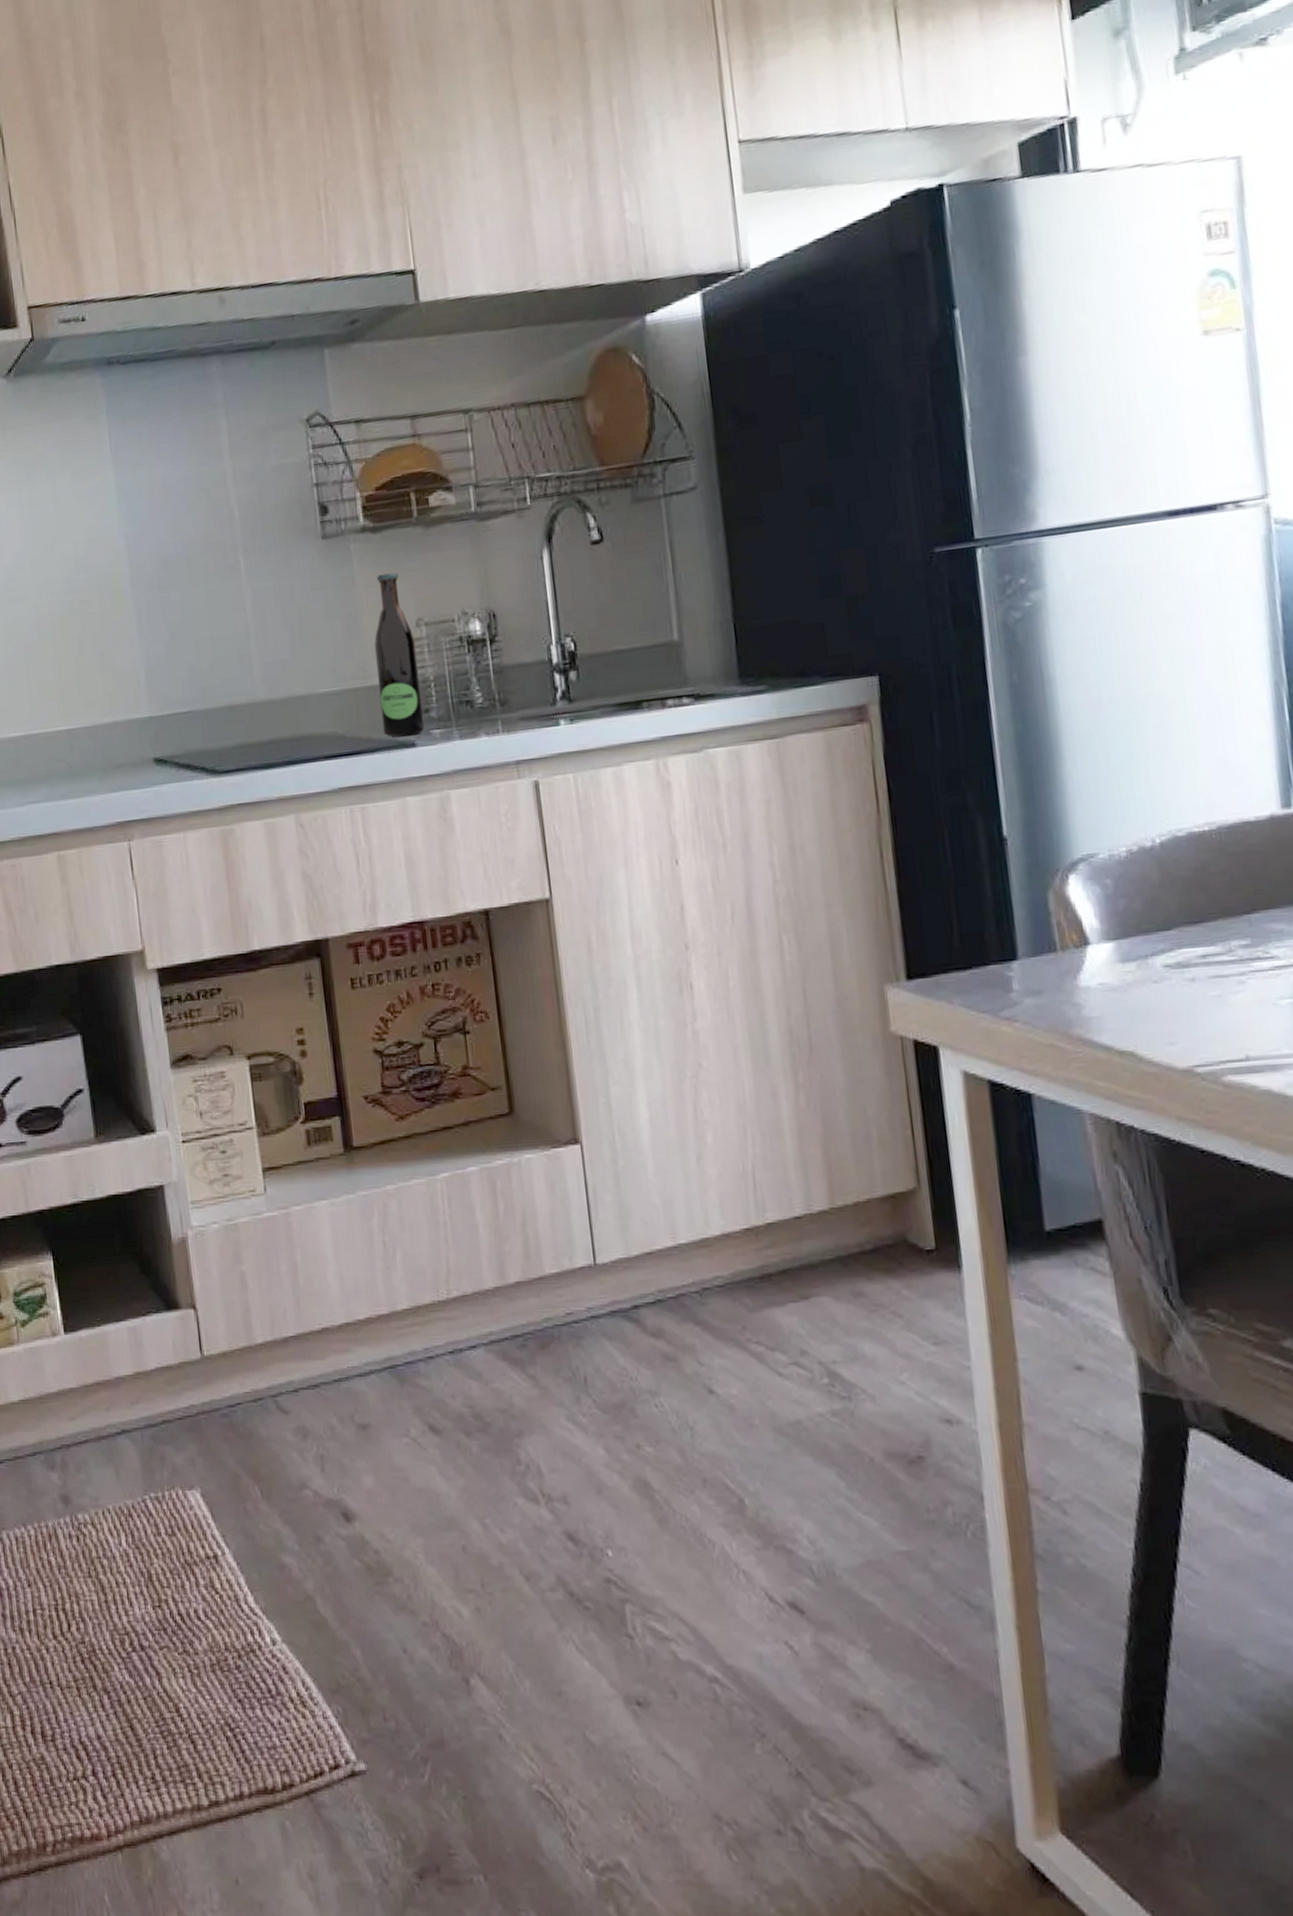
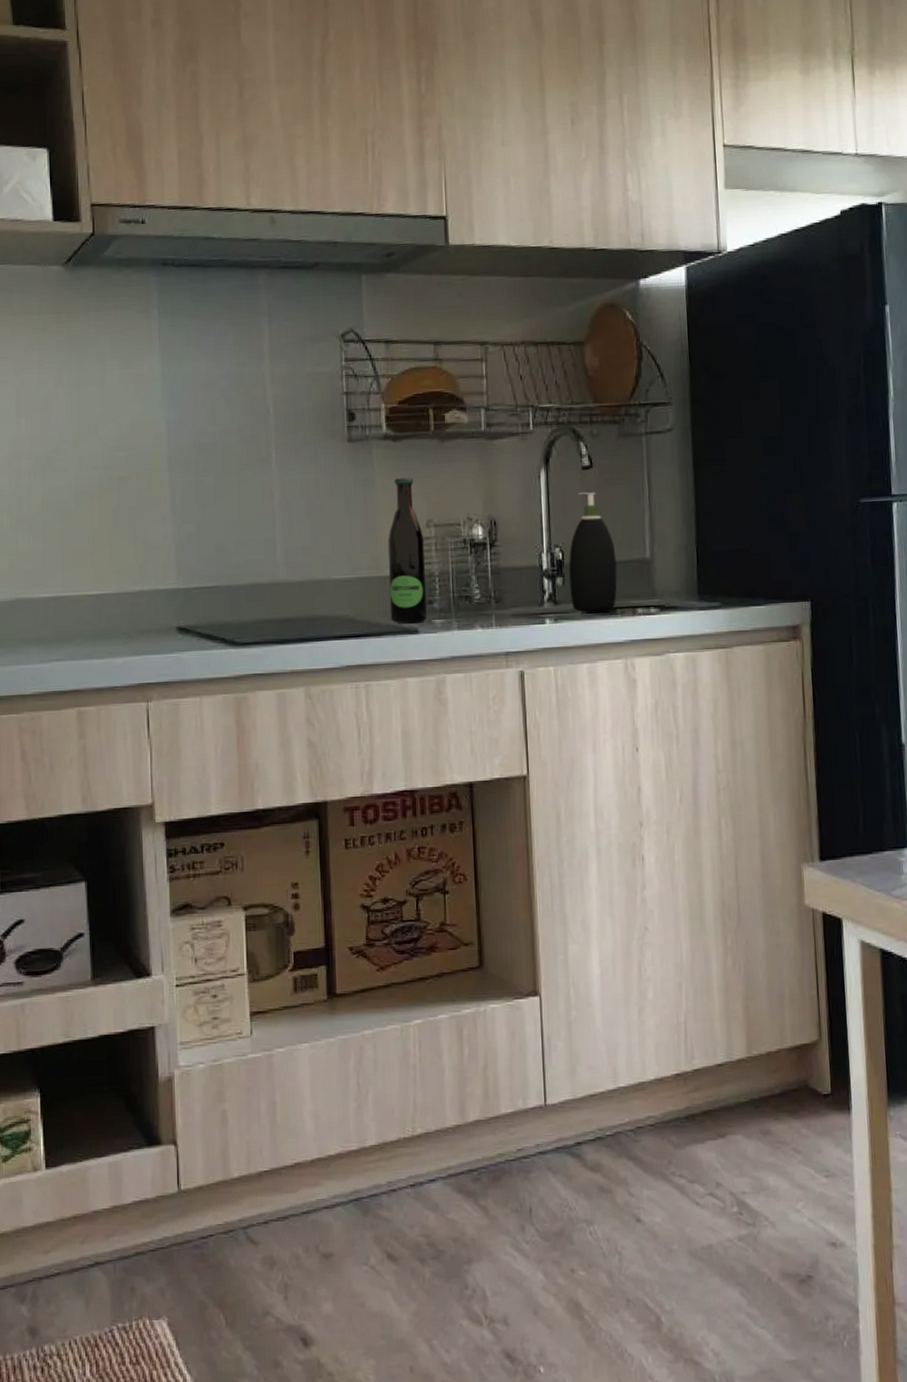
soap dispenser: none [582,570,642,710] -> present [569,492,617,613]

